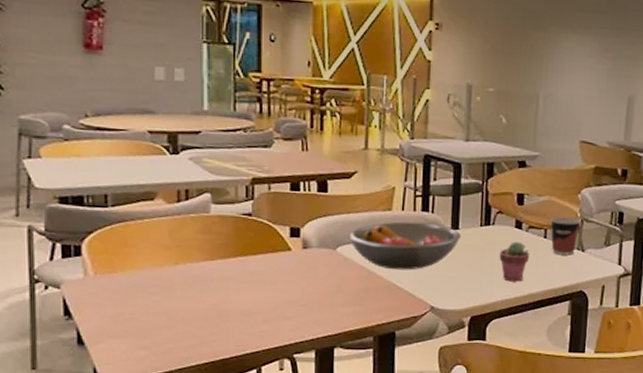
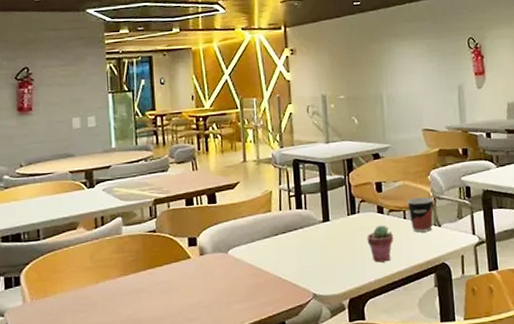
fruit bowl: present [348,221,462,270] -> none [236,219,333,265]

